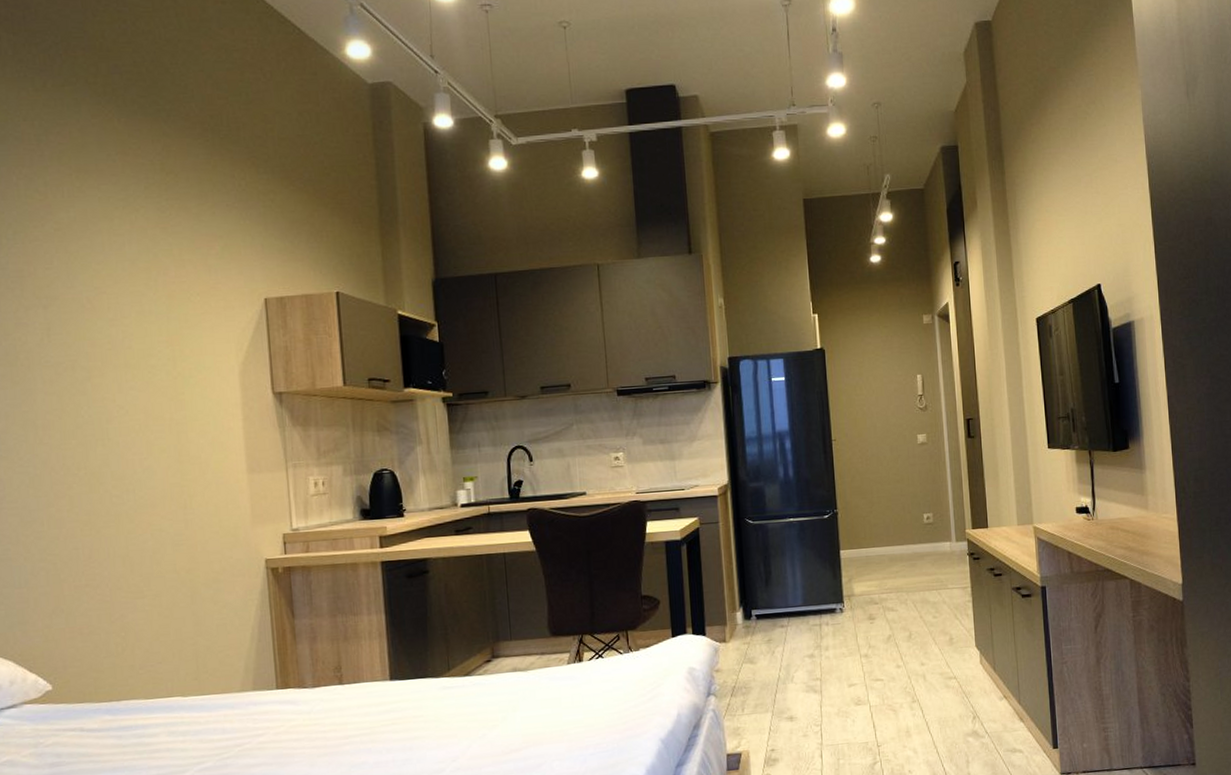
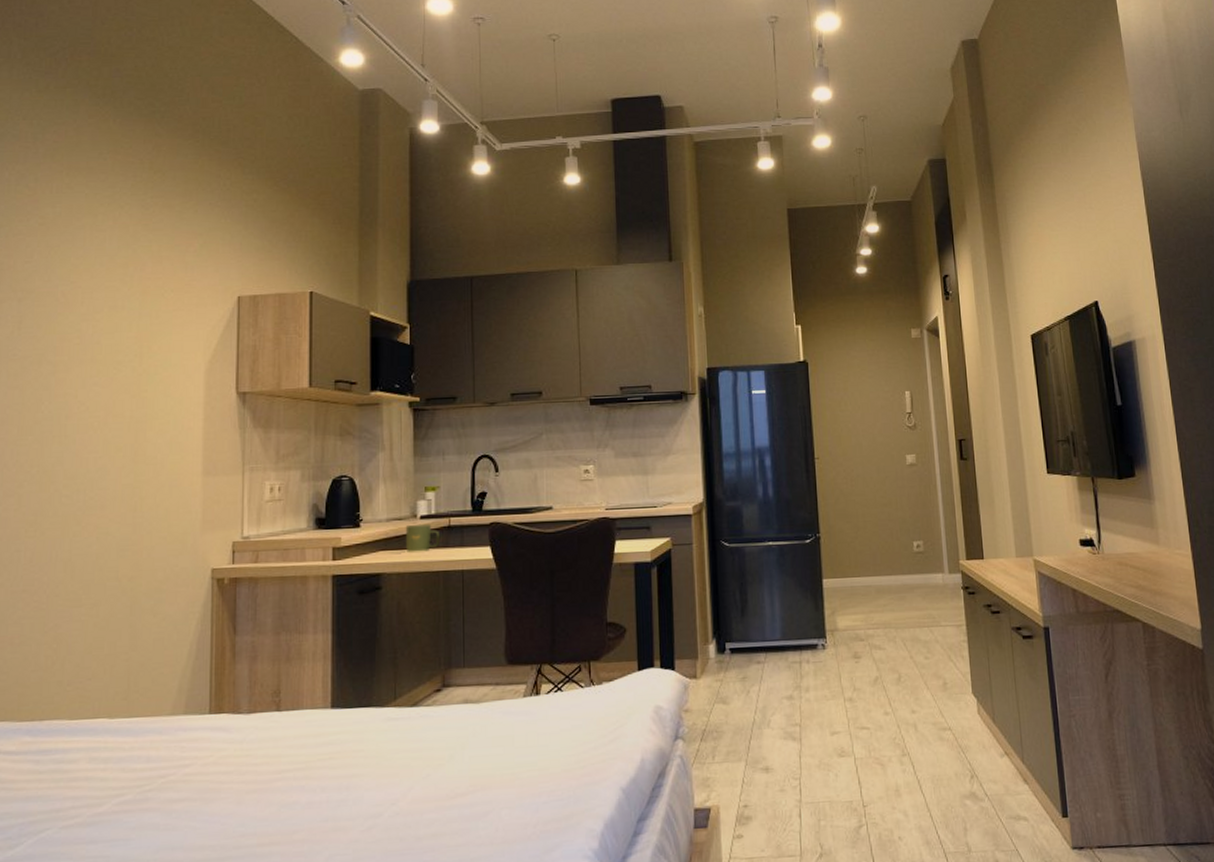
mug: none [447,511,482,539] -> present [405,523,441,554]

